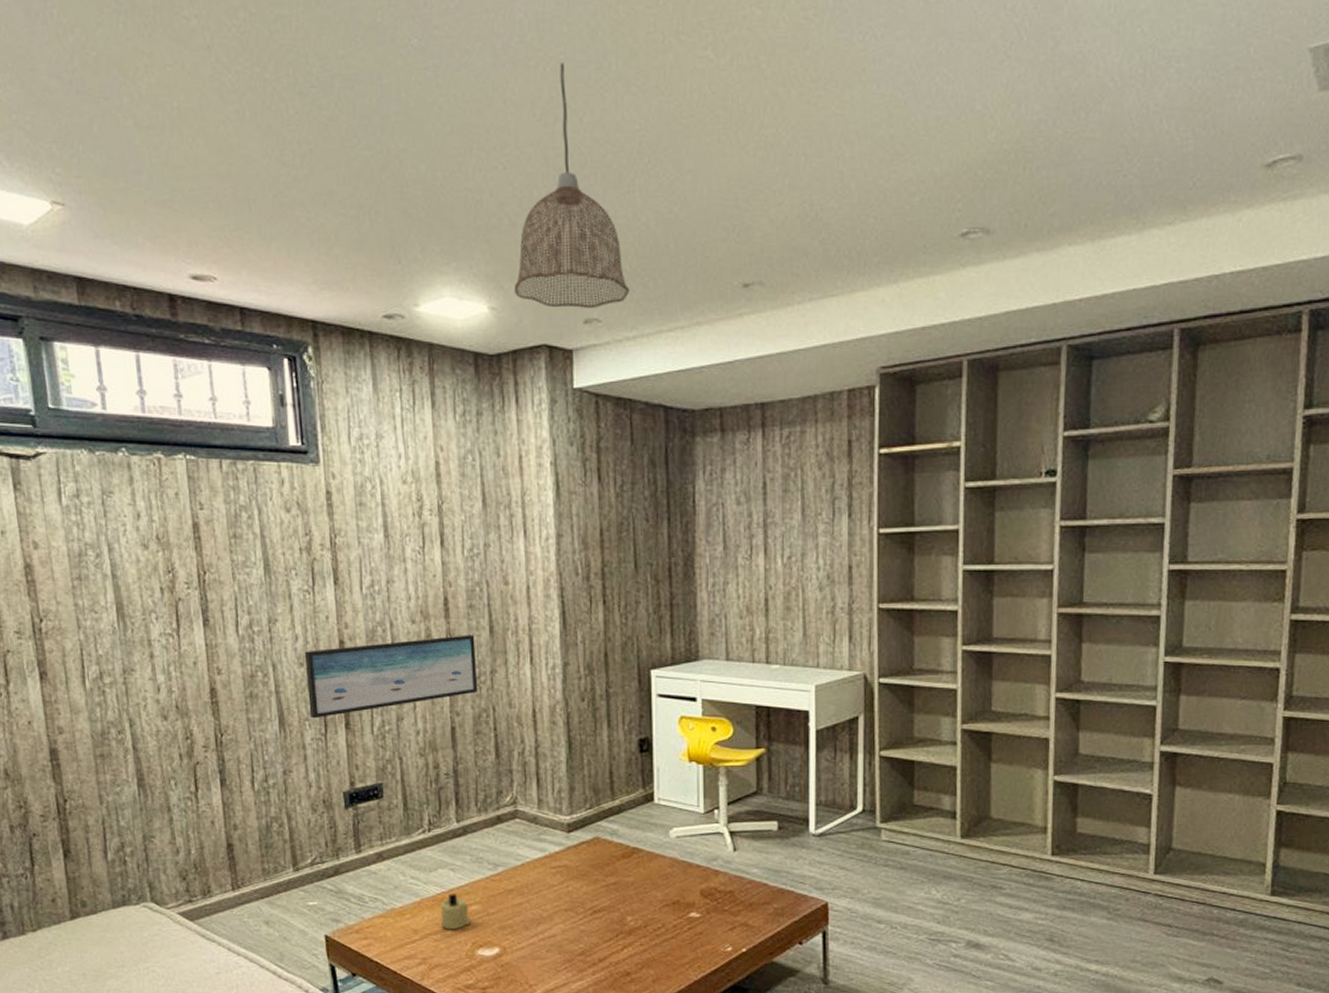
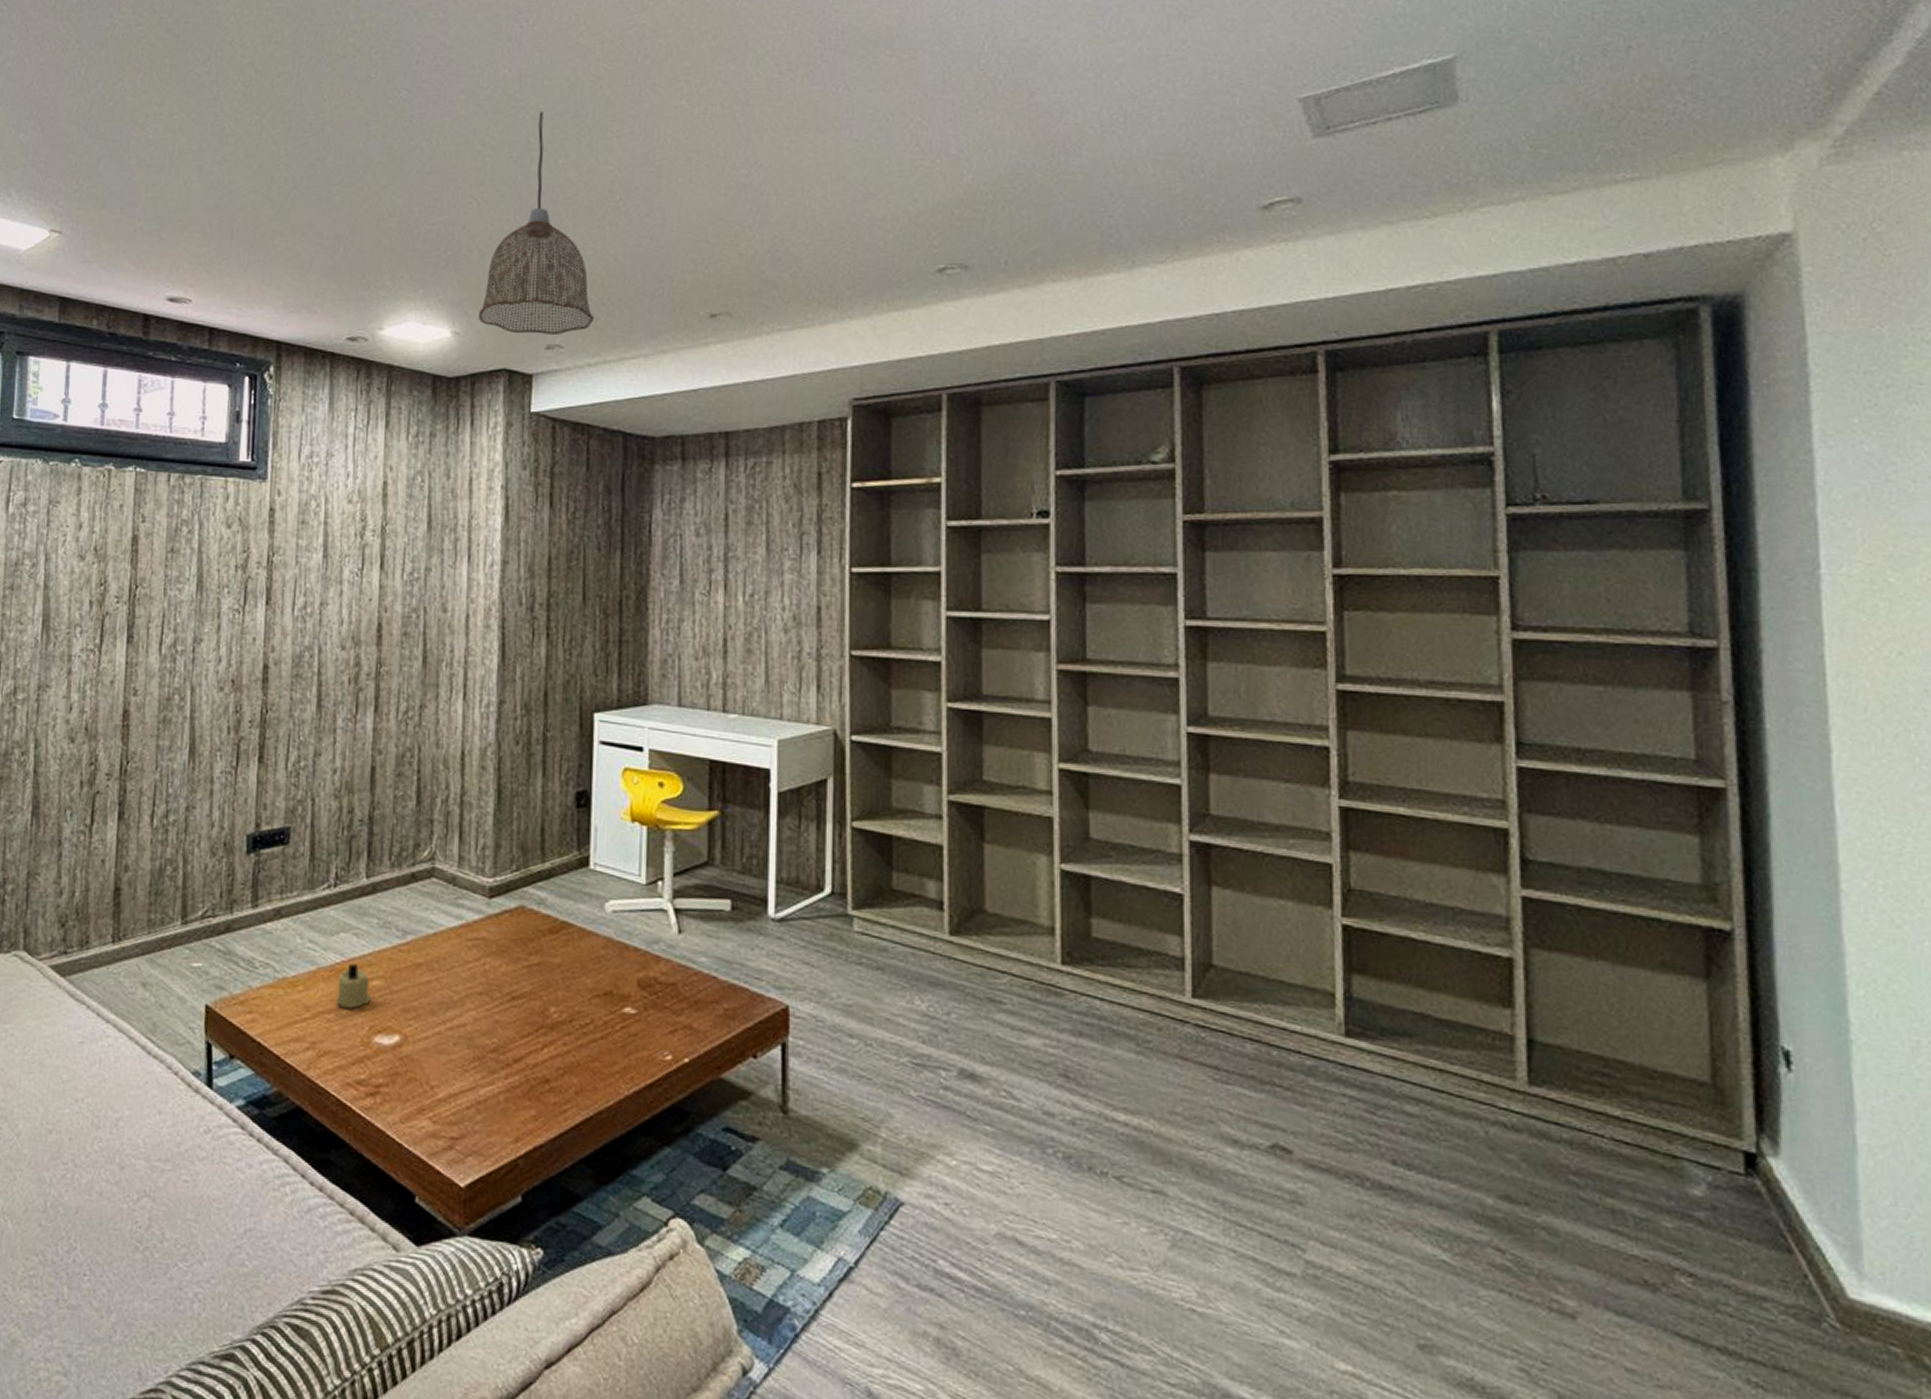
wall art: present [304,635,479,719] -> none [222,664,406,750]

